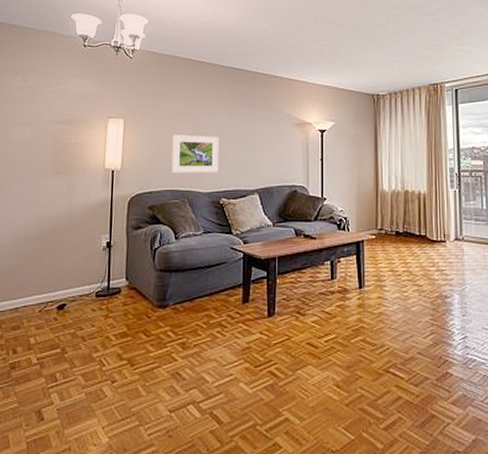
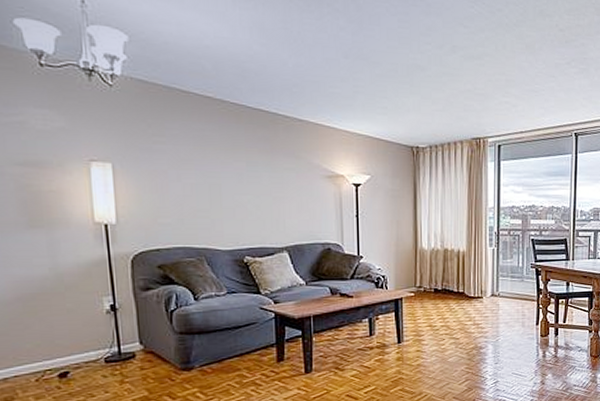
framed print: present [171,134,220,174] -> none [179,184,239,229]

